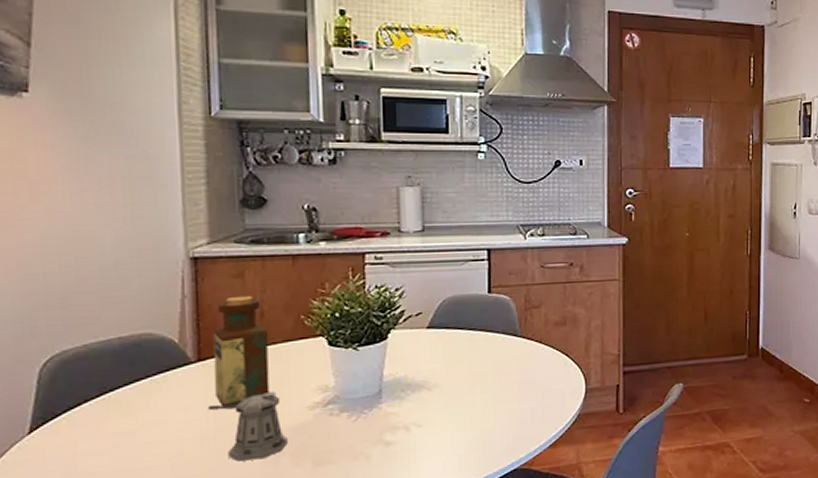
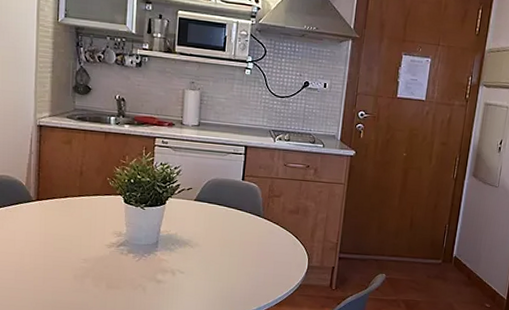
pepper shaker: present [207,392,288,462] -> none [41,230,91,277]
bottle: present [213,295,270,407] -> none [47,157,84,236]

